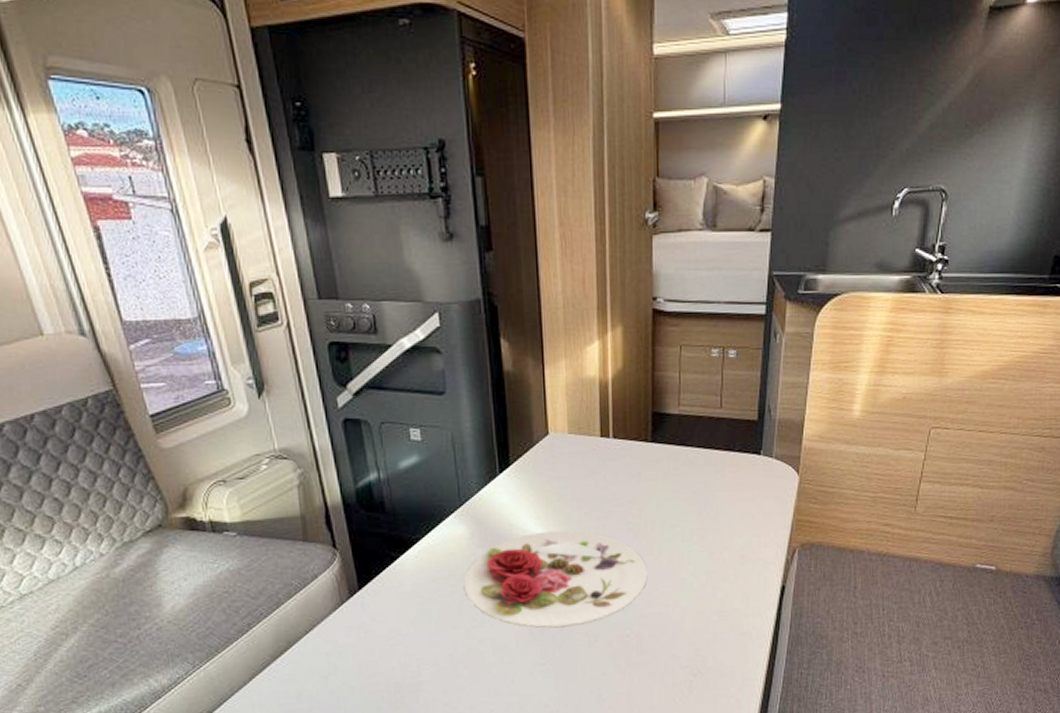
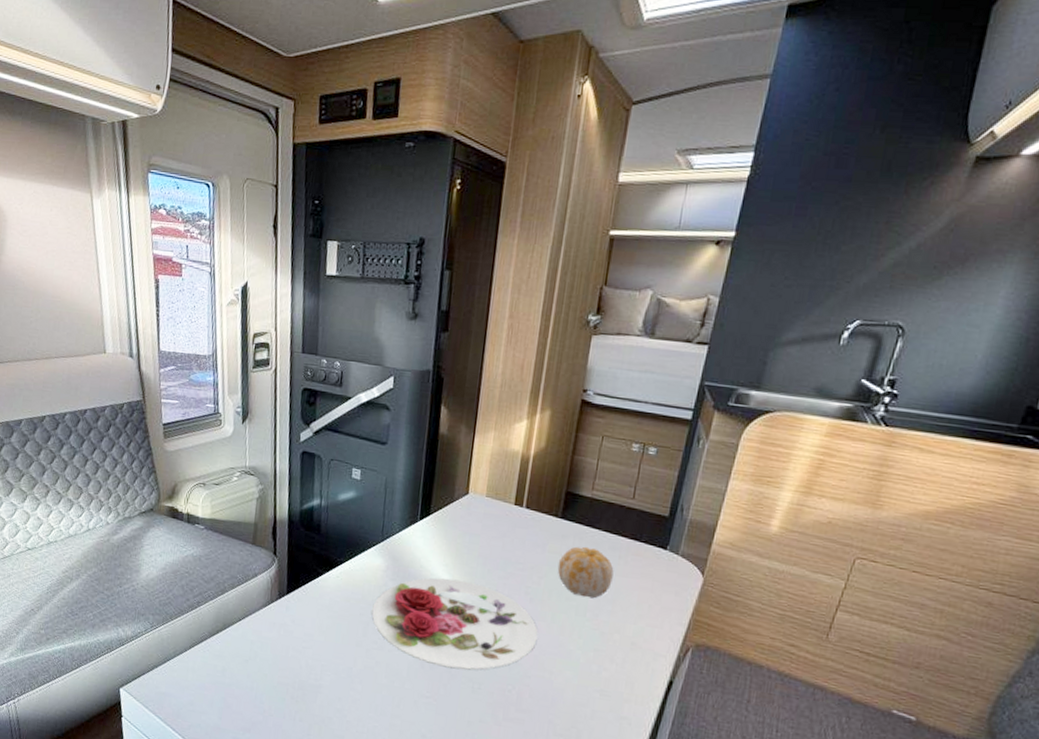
fruit: none [656,467,713,521] -> present [557,546,614,599]

